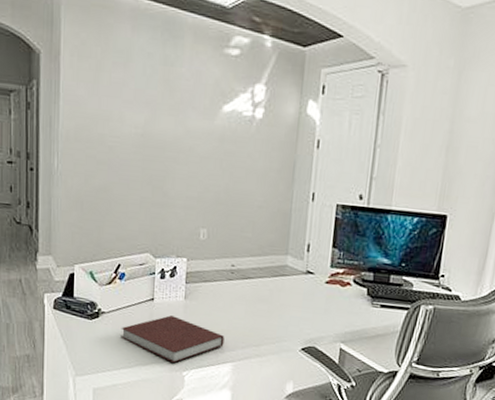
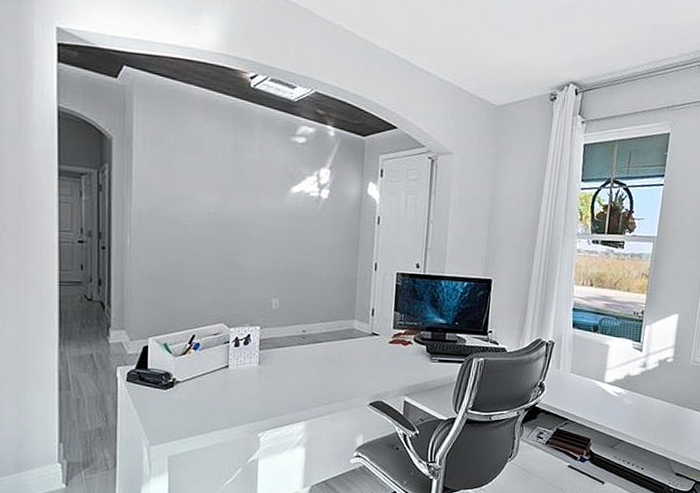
notebook: present [120,315,225,364] -> none [196,381,298,426]

